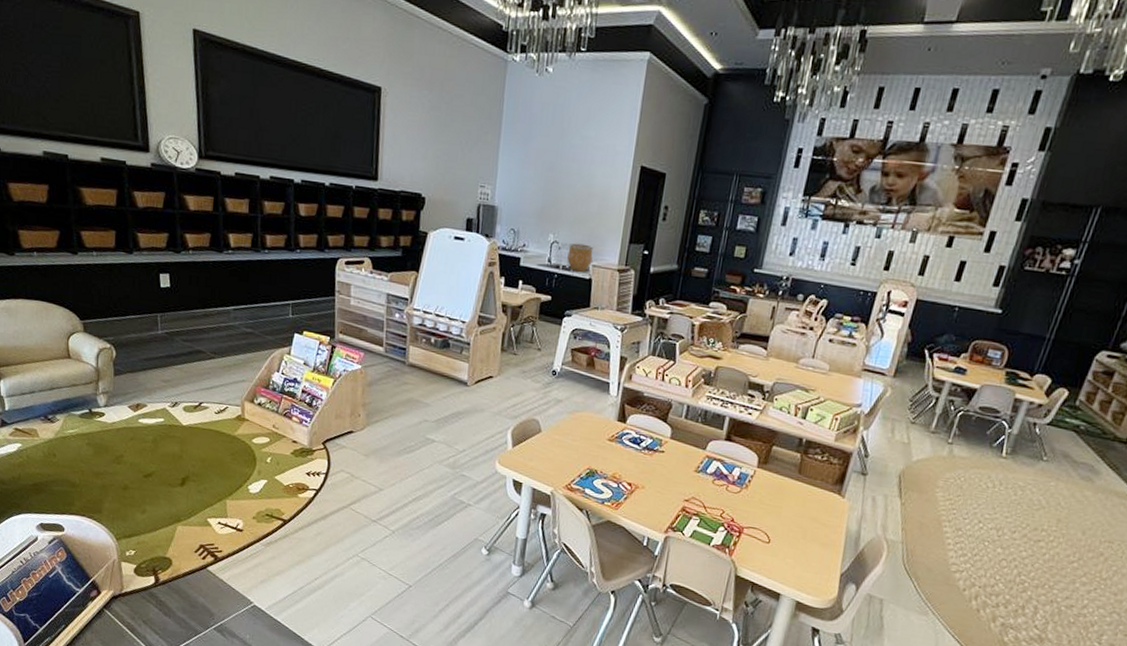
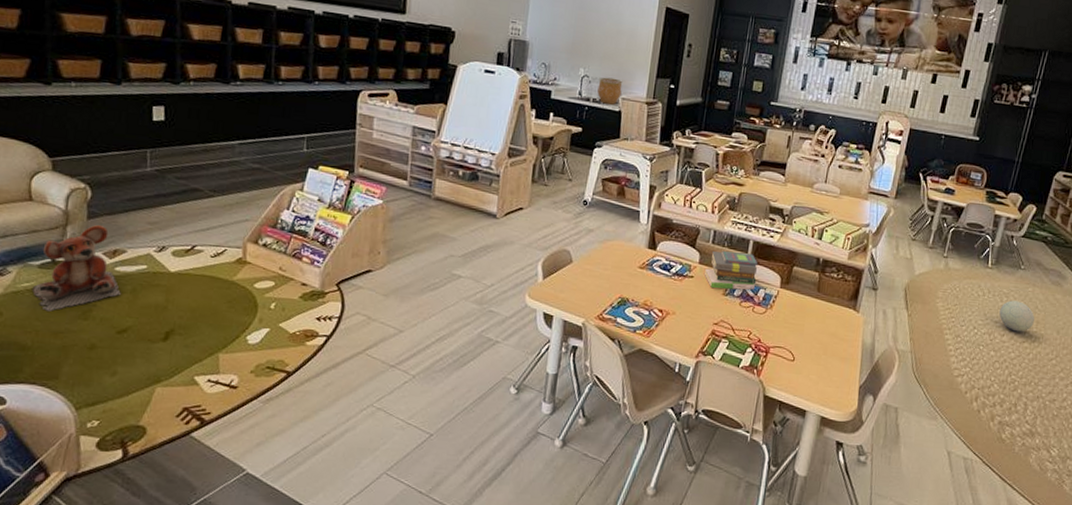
stuffed animal: none [76,380,146,455] -> present [31,224,122,311]
books: none [675,427,734,468] -> present [704,251,759,290]
ball: none [1011,494,1056,530] -> present [999,300,1035,332]

